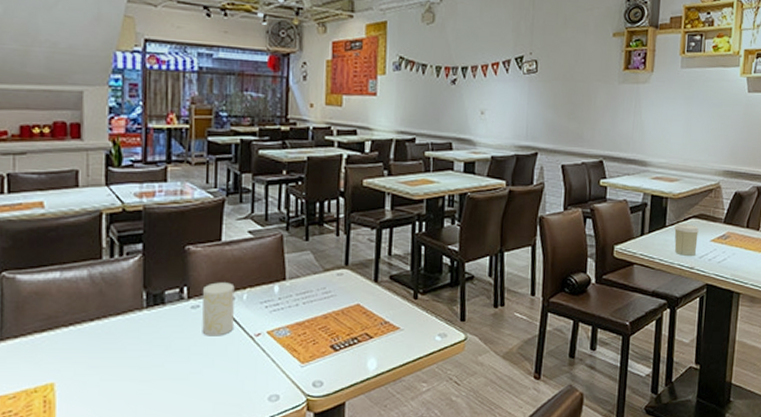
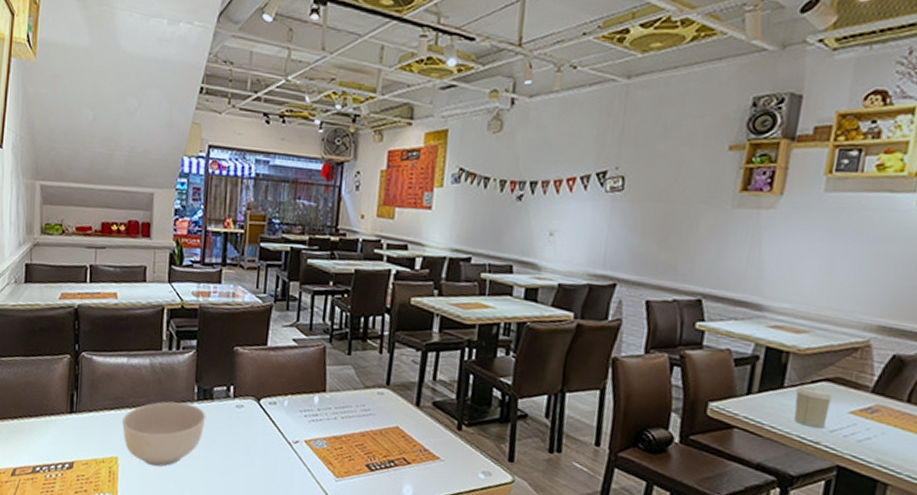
bowl: none [58,311,158,385] -> present [122,401,206,467]
cup: present [202,282,235,336] -> none [244,385,277,438]

